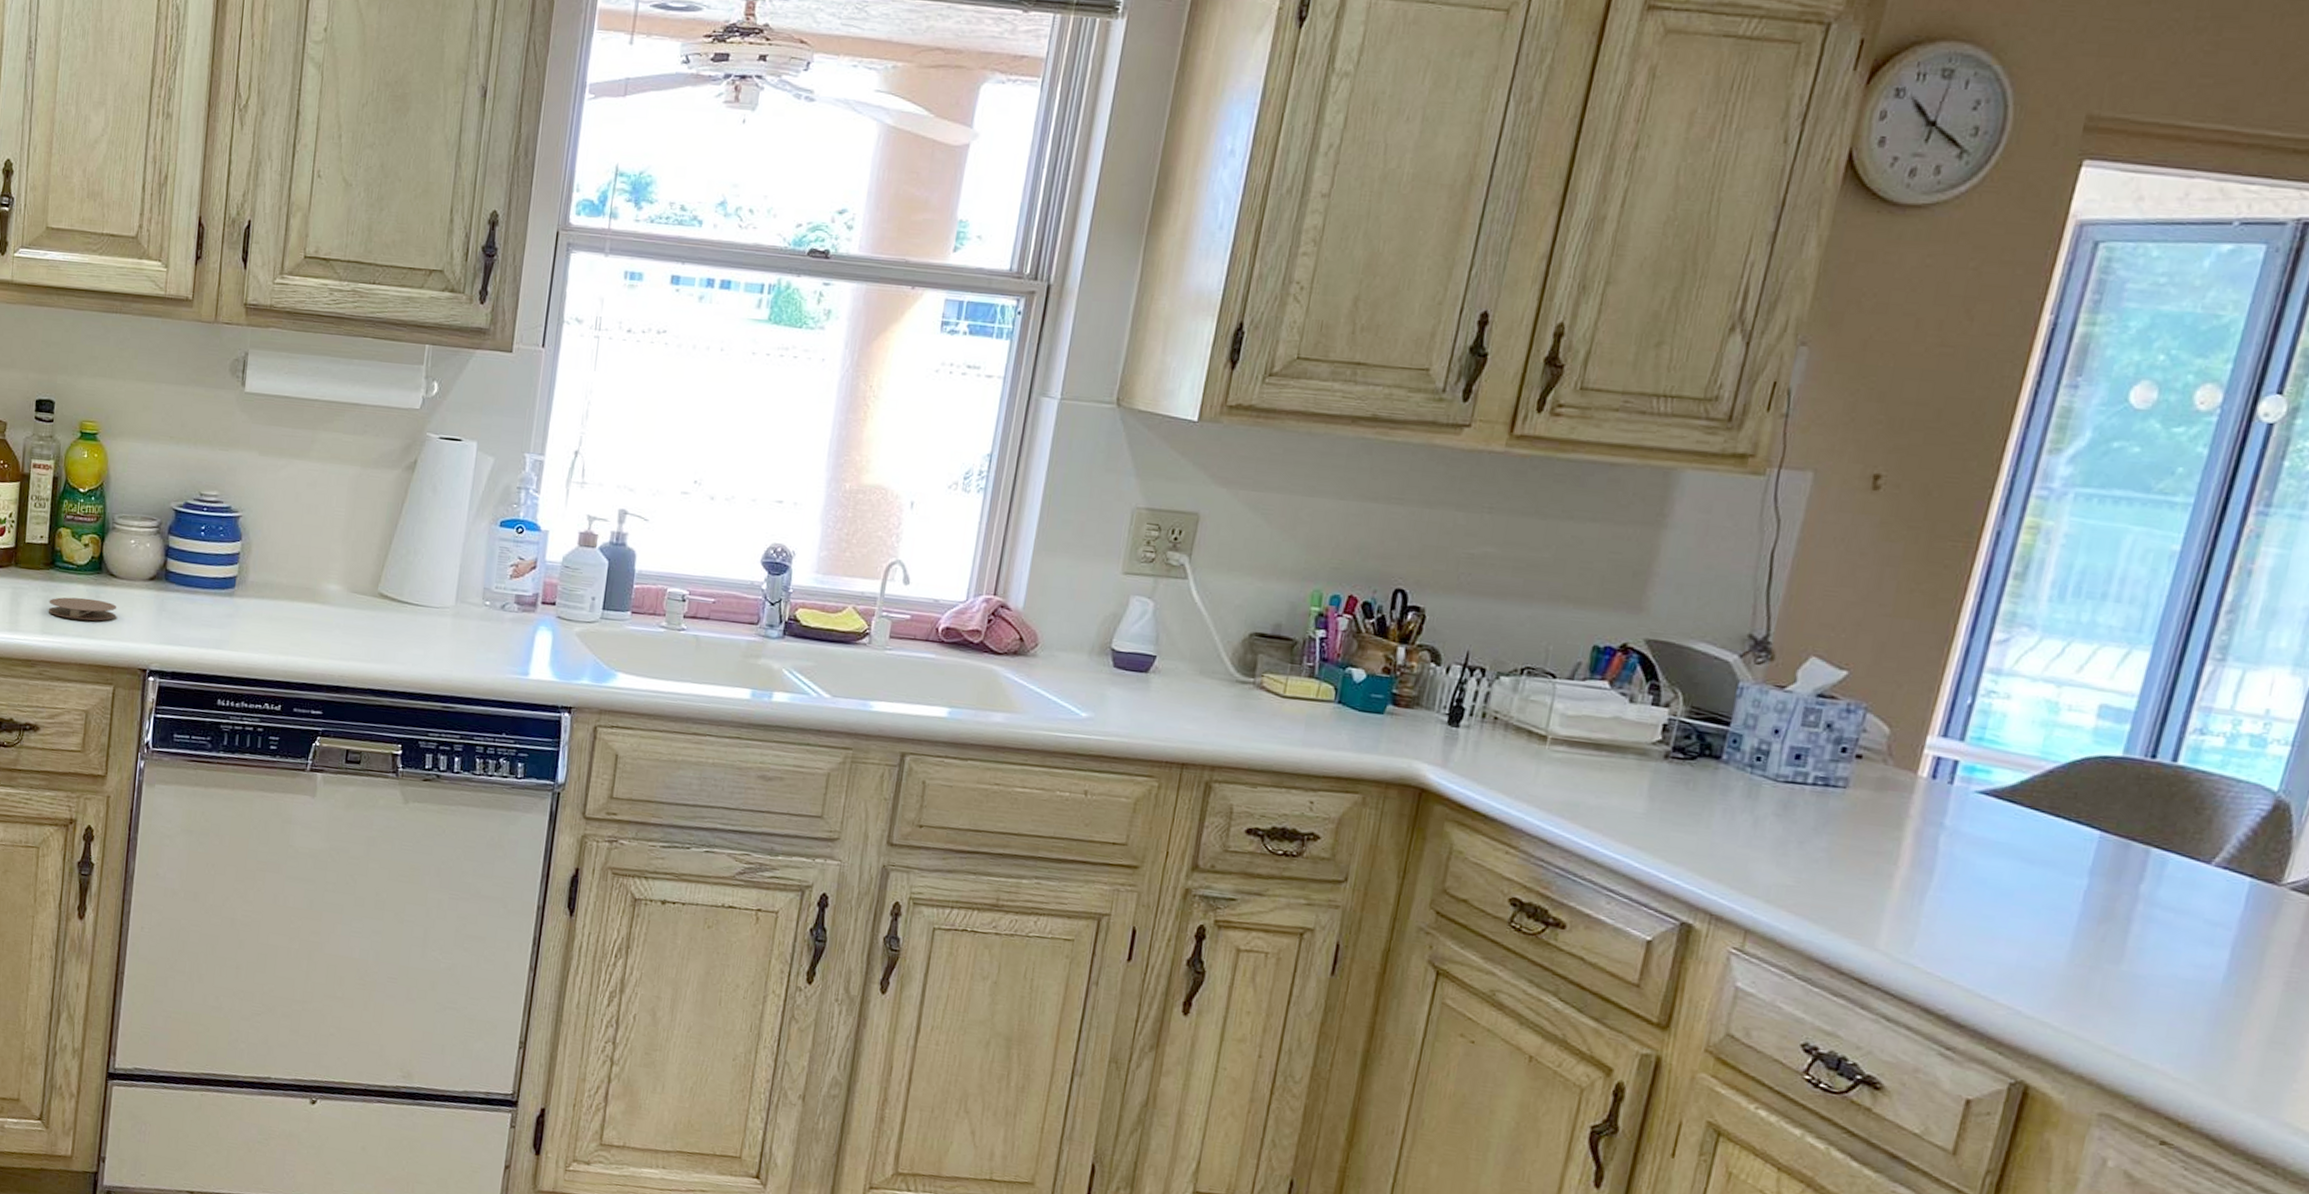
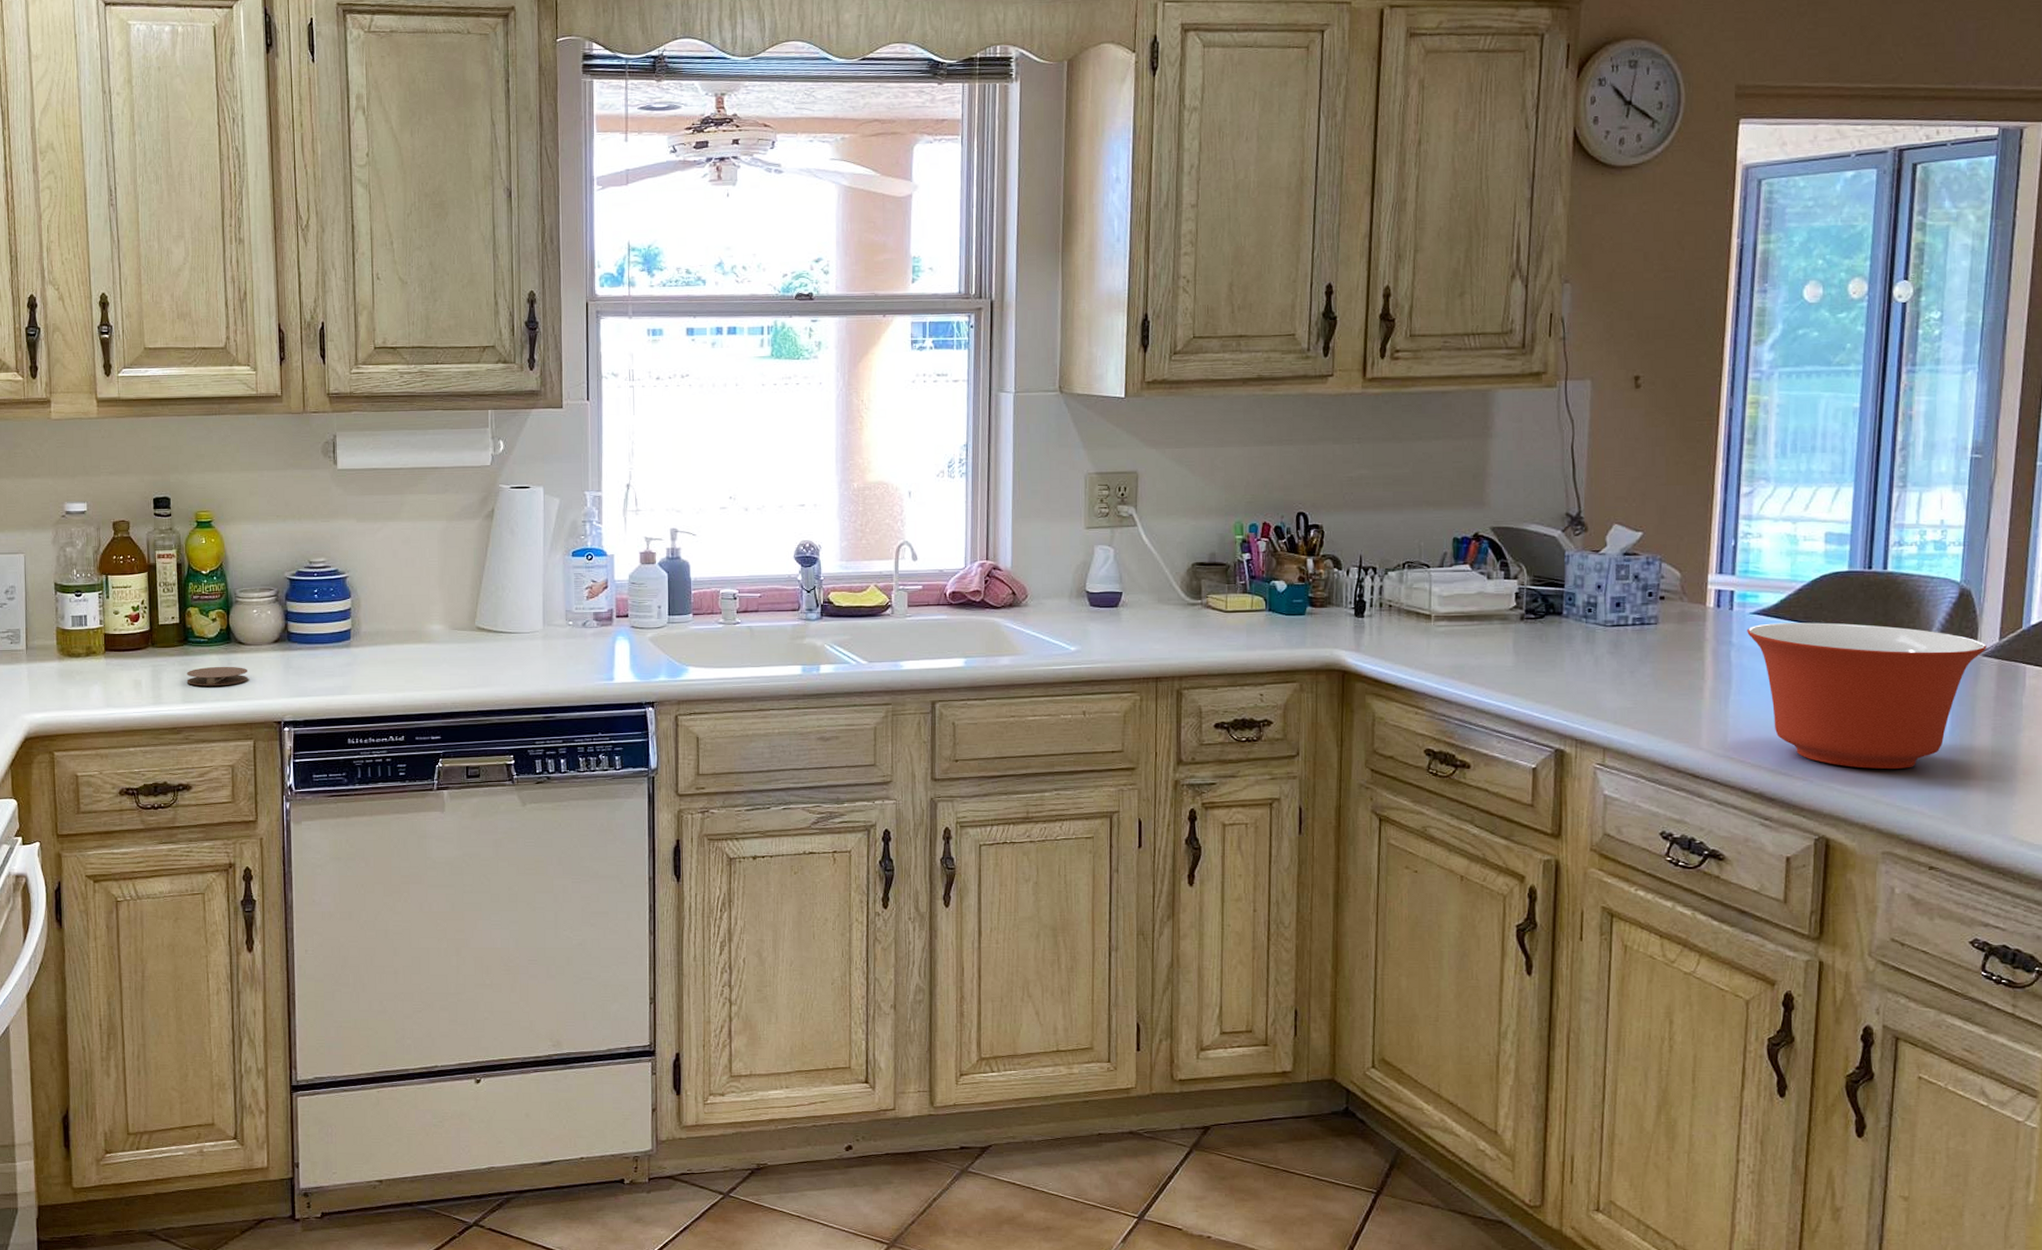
mixing bowl: none [1966,807,2299,1015] -> present [1747,622,1987,770]

